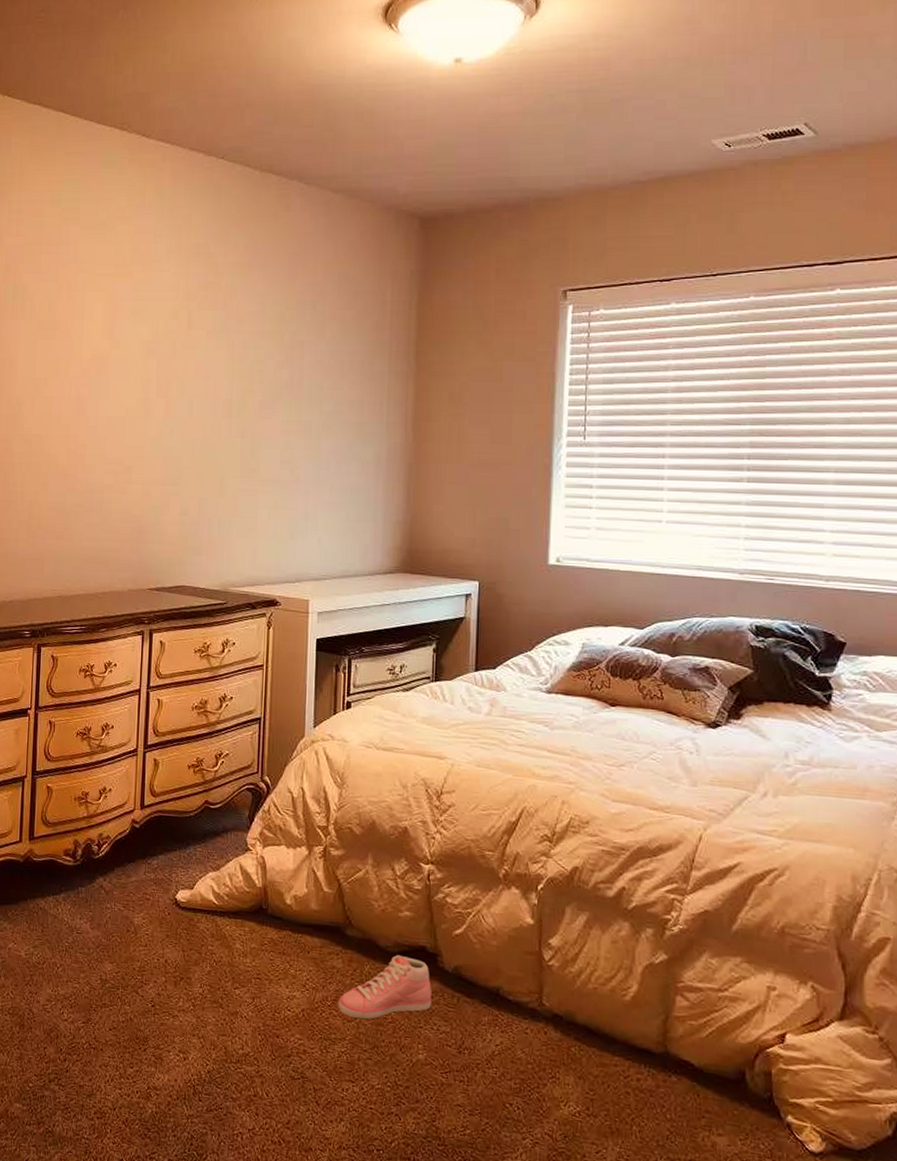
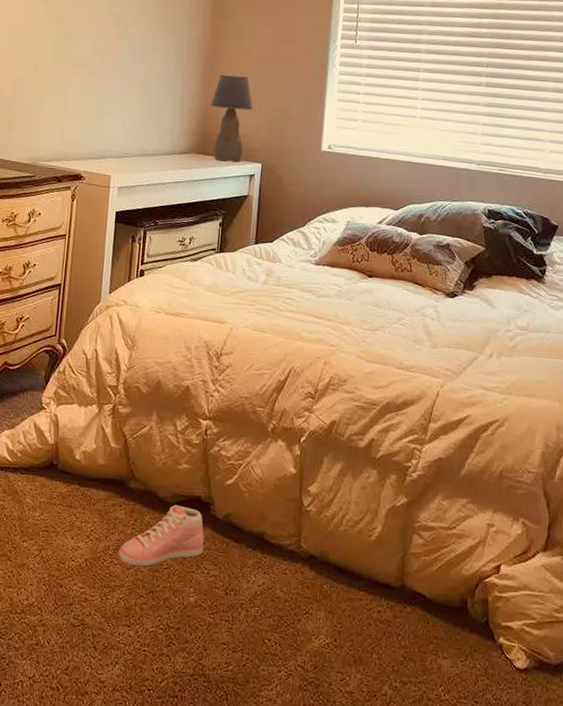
table lamp: none [416,482,467,581] -> present [210,73,254,162]

